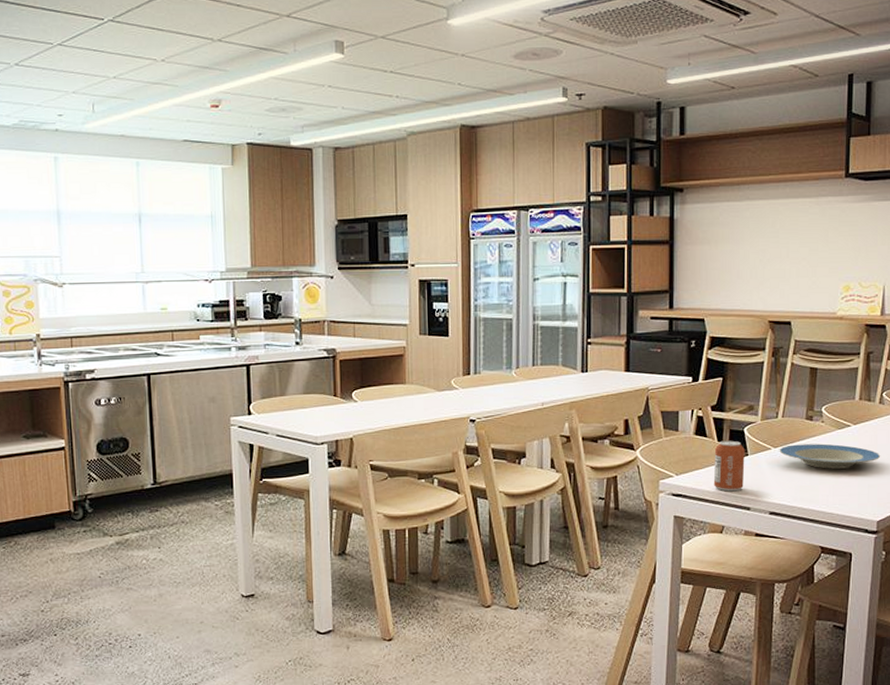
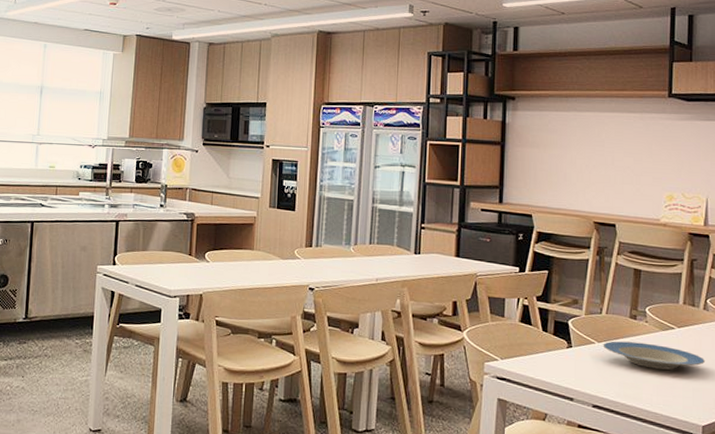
can: present [713,440,745,492] -> none [537,330,569,381]

